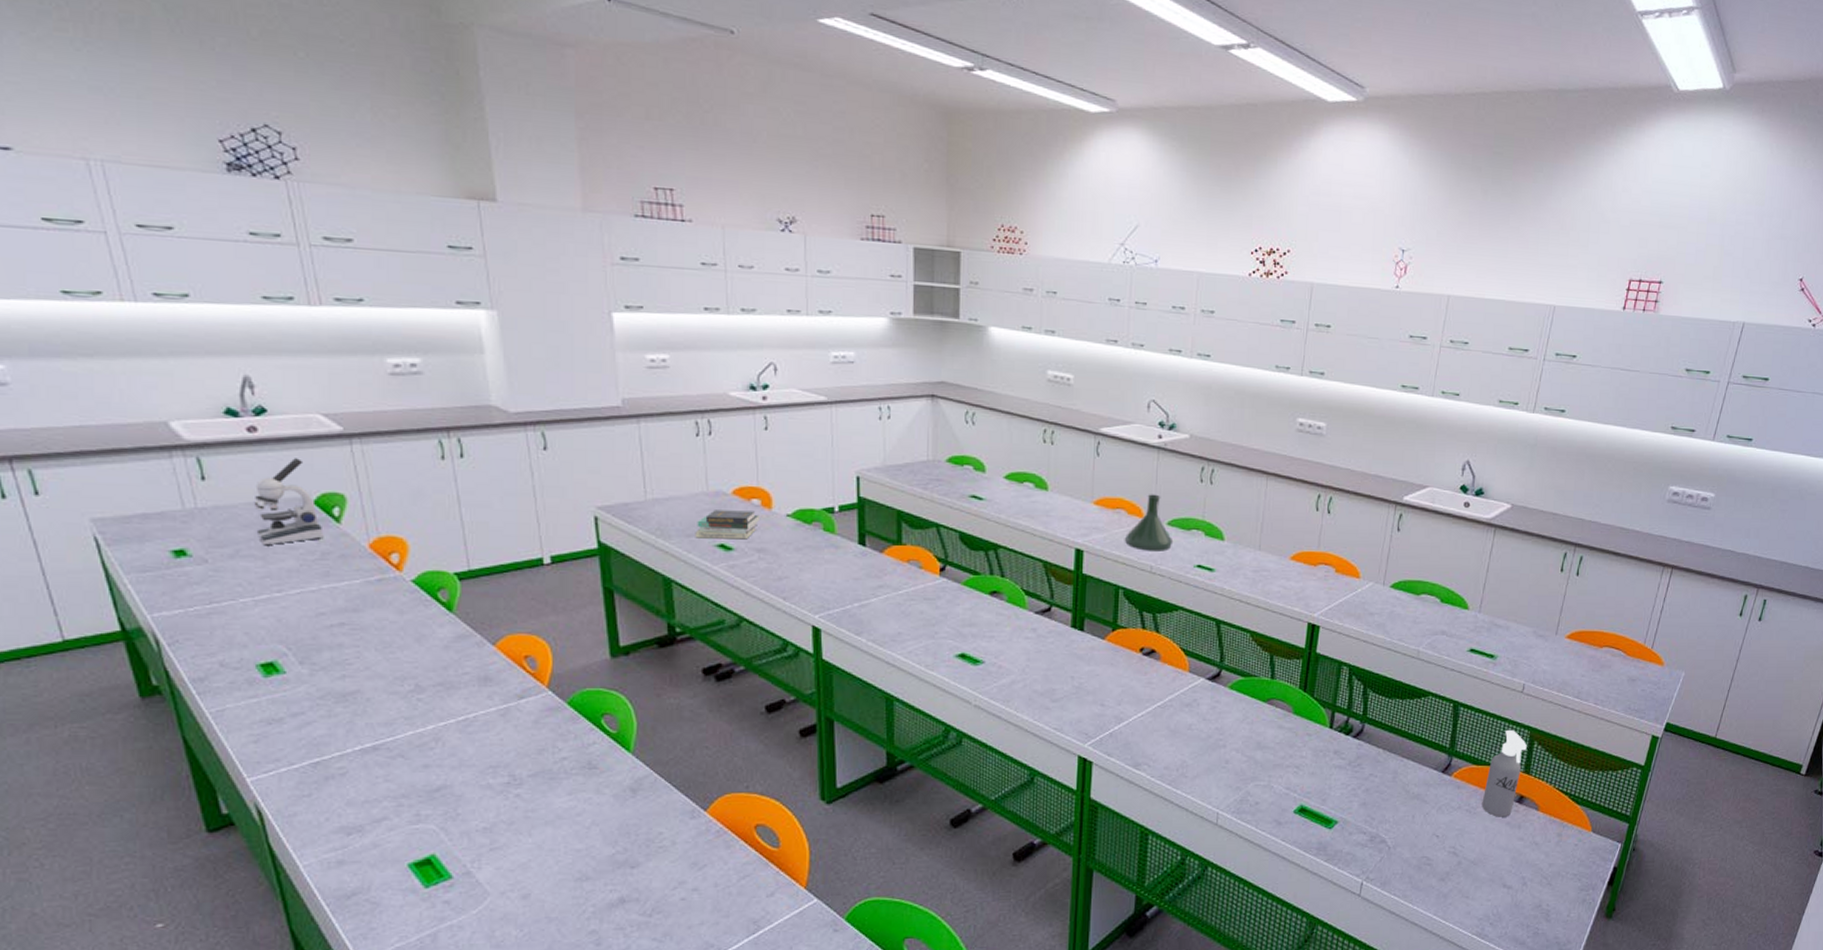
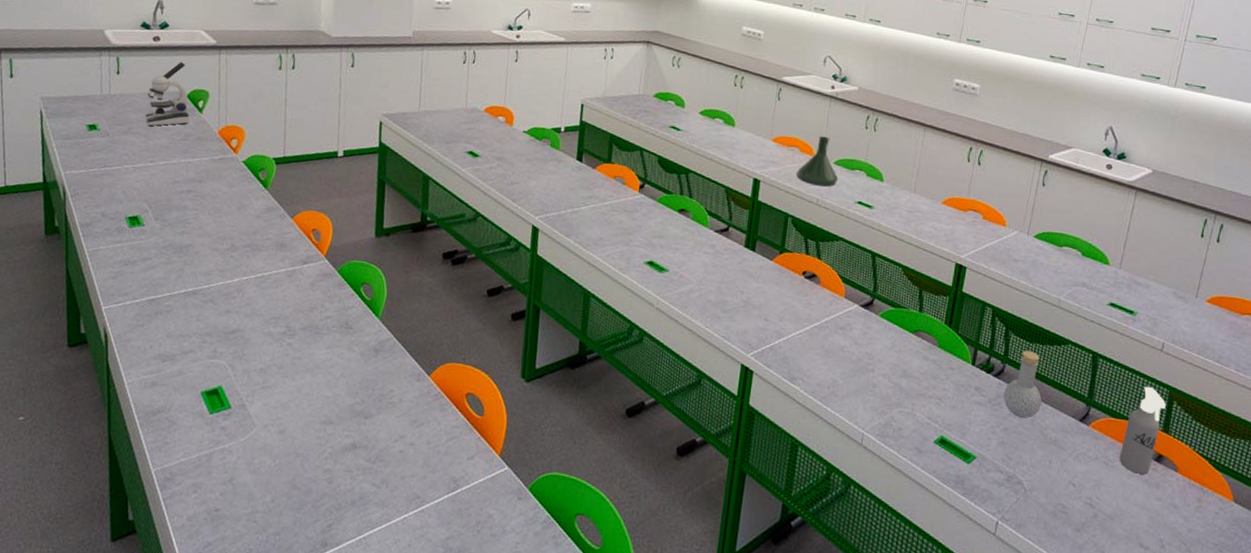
books: present [695,510,761,540] -> none [452,123,504,149]
flask: none [1364,707,1403,776] -> present [1004,350,1042,418]

